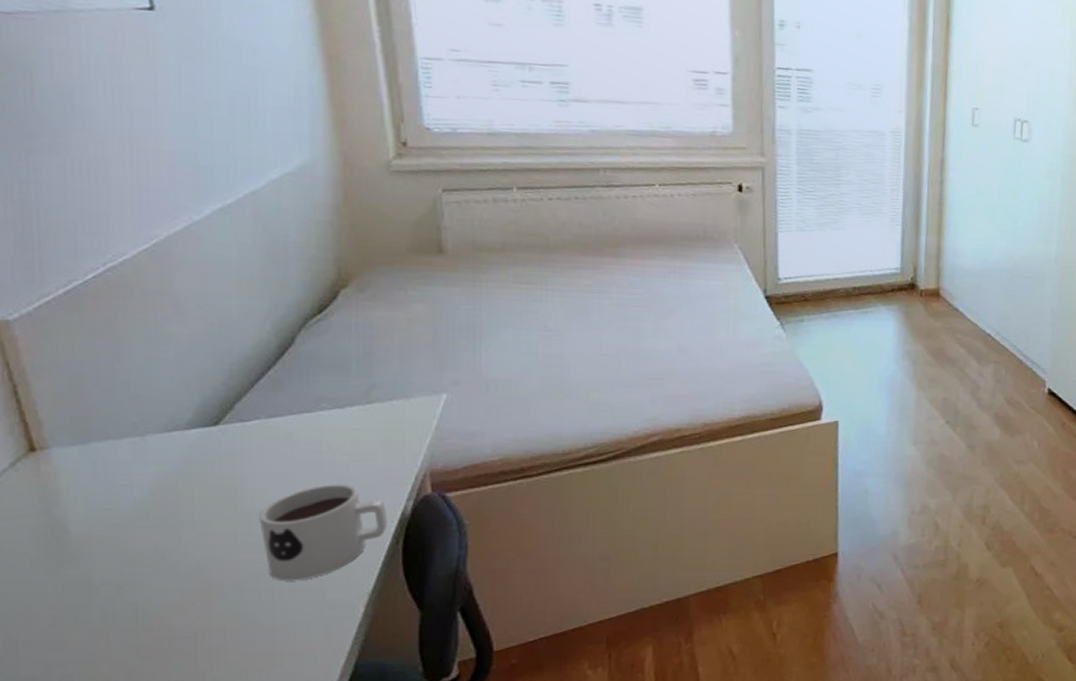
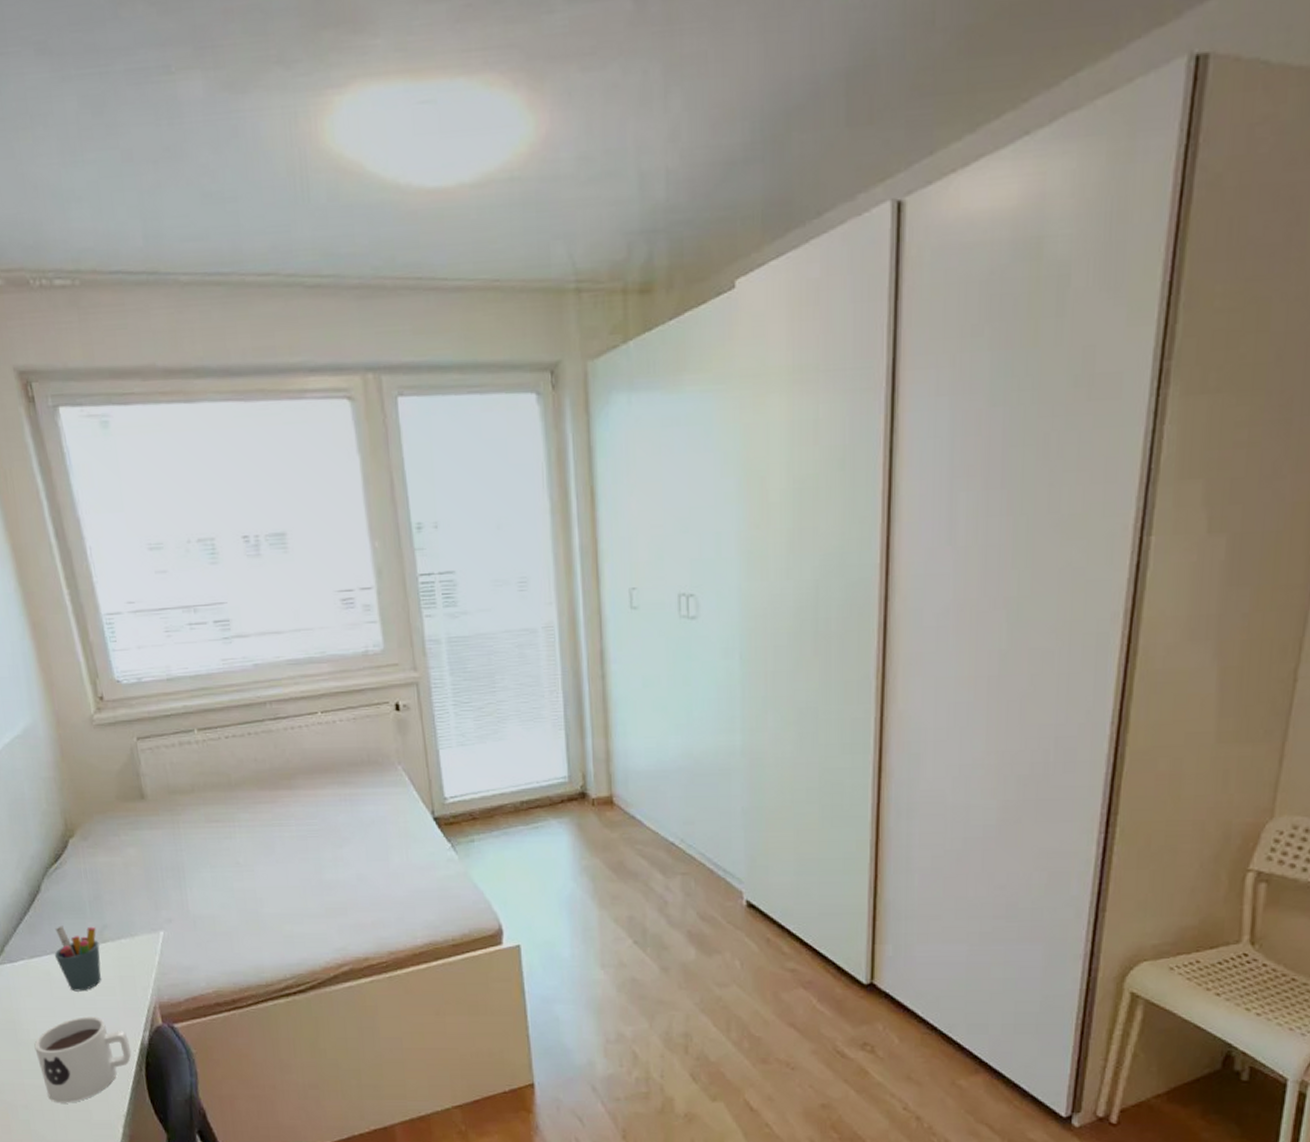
pen holder: none [302,383,363,456] -> present [54,925,101,992]

